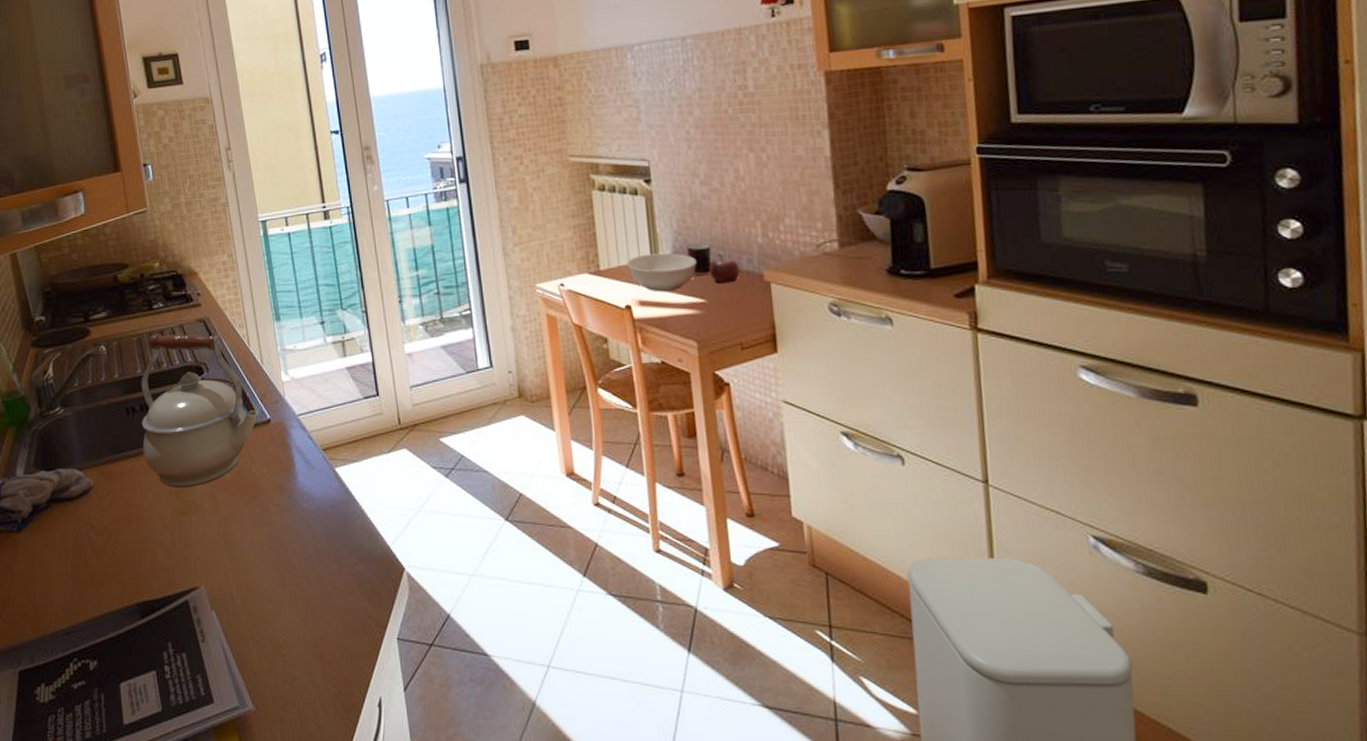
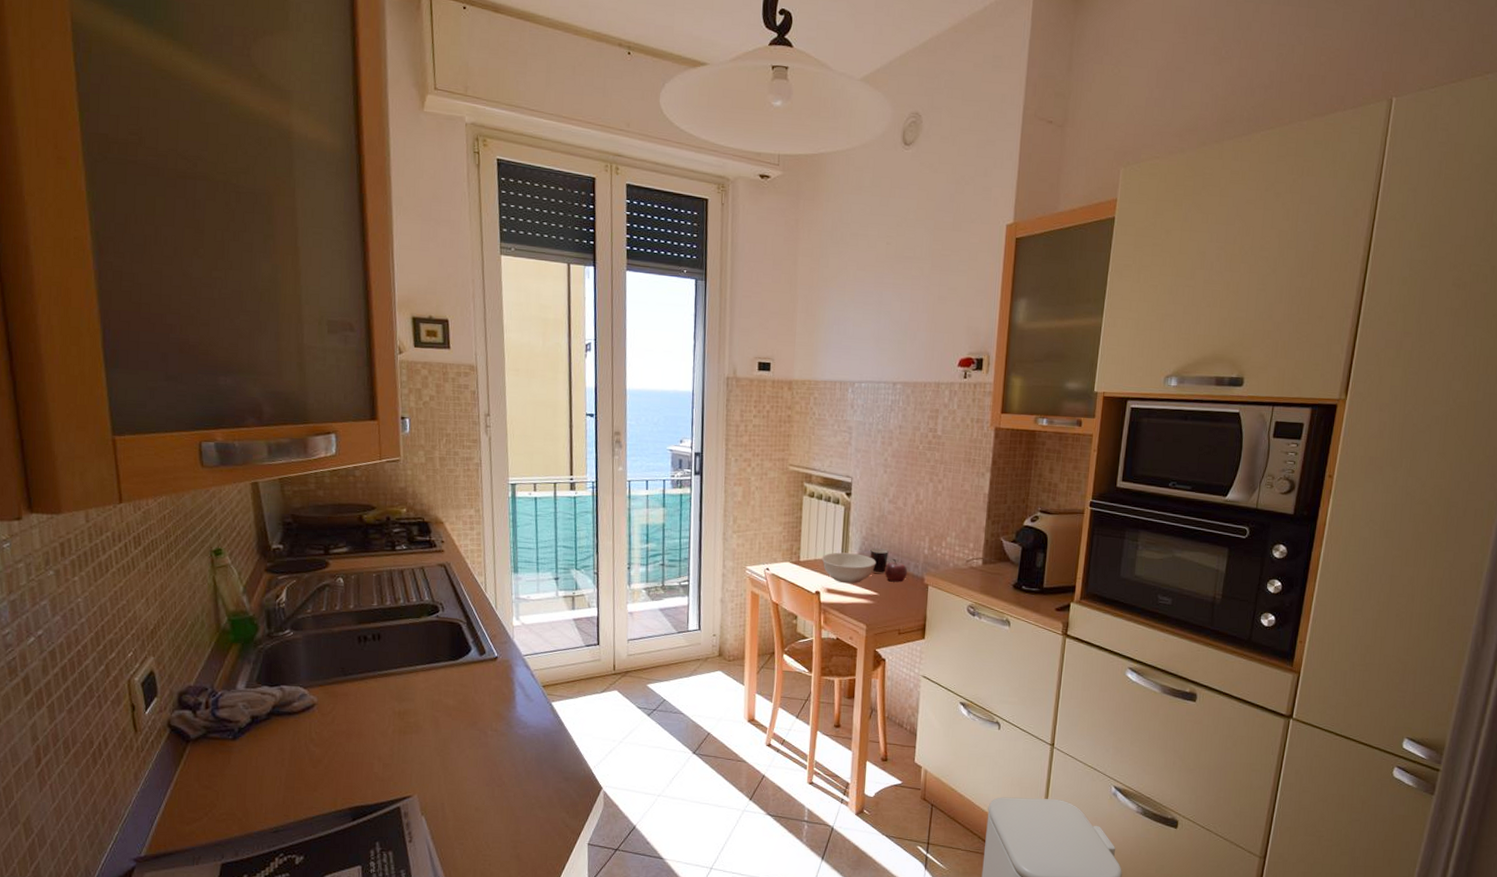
kettle: present [141,334,259,487] -> none [370,572,488,710]

